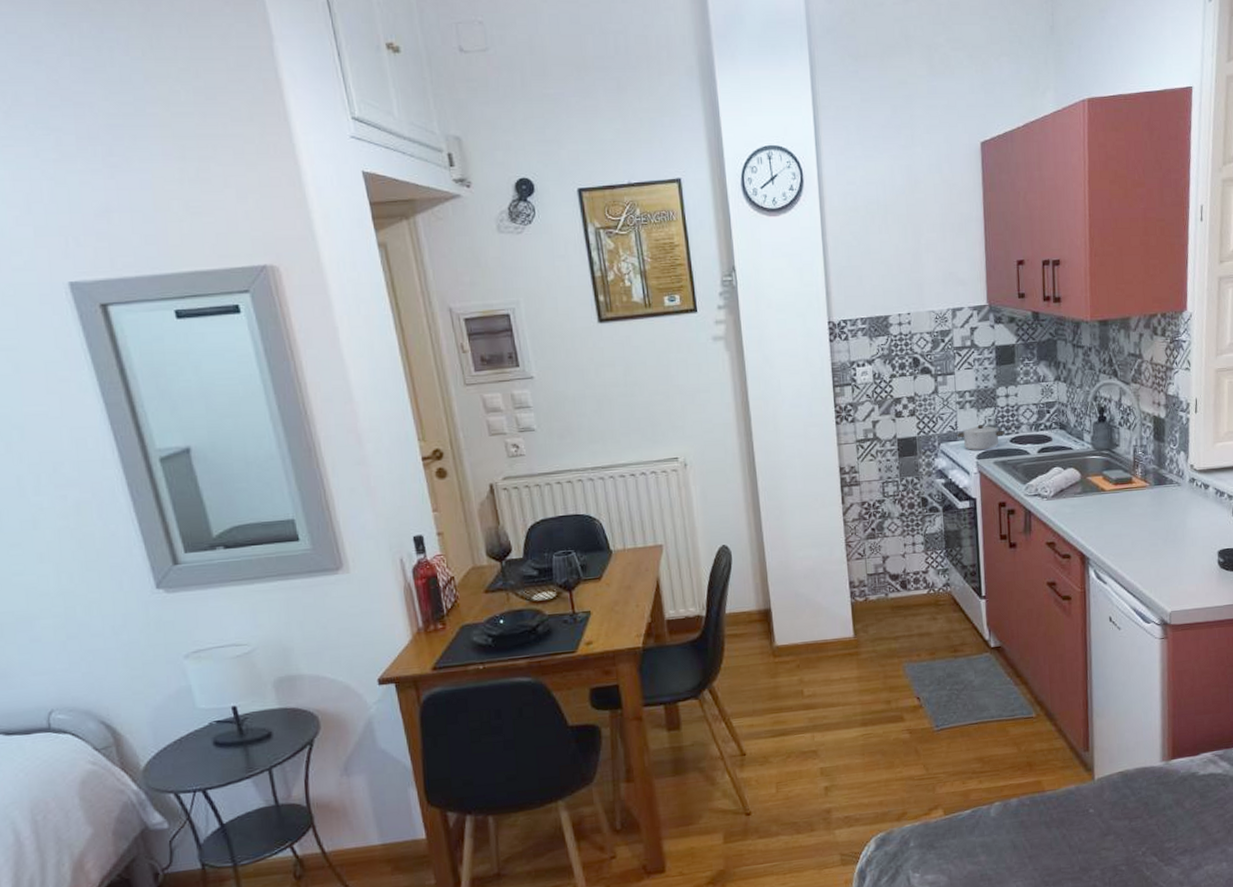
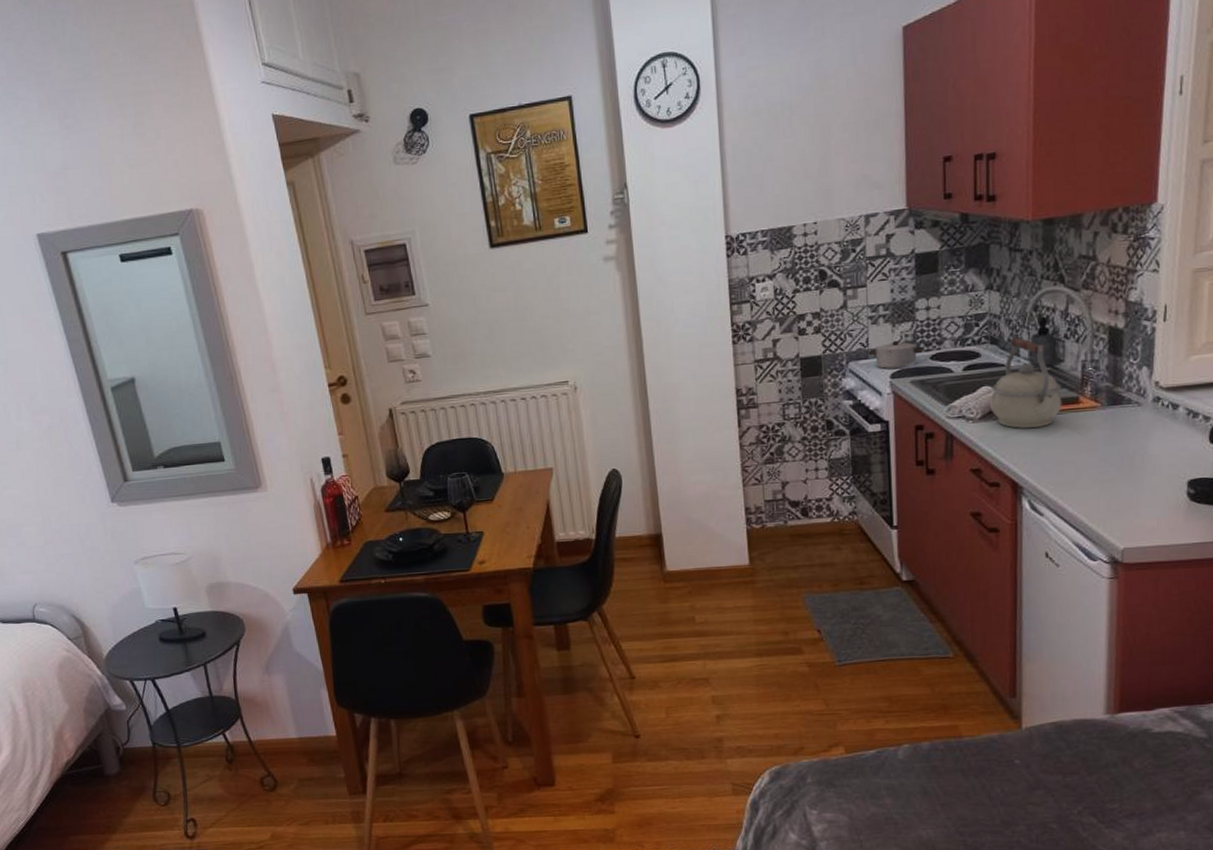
kettle: none [1061,424,1119,506] -> present [990,337,1062,429]

